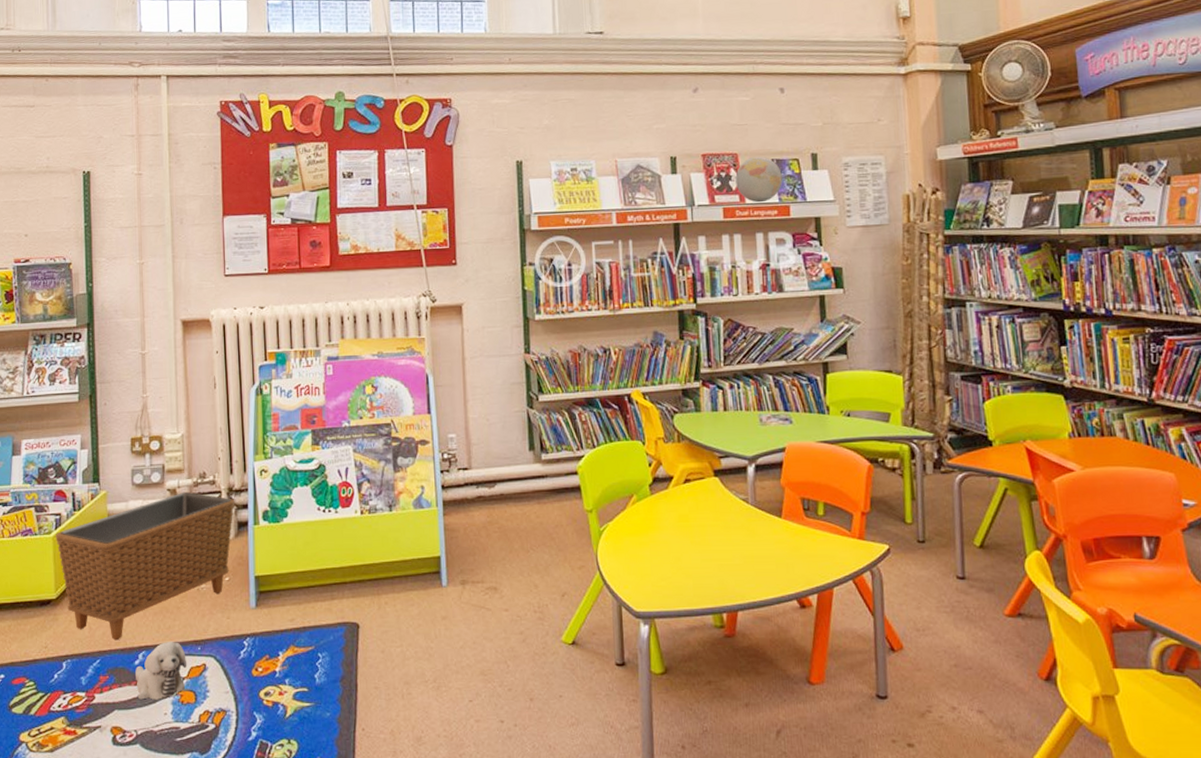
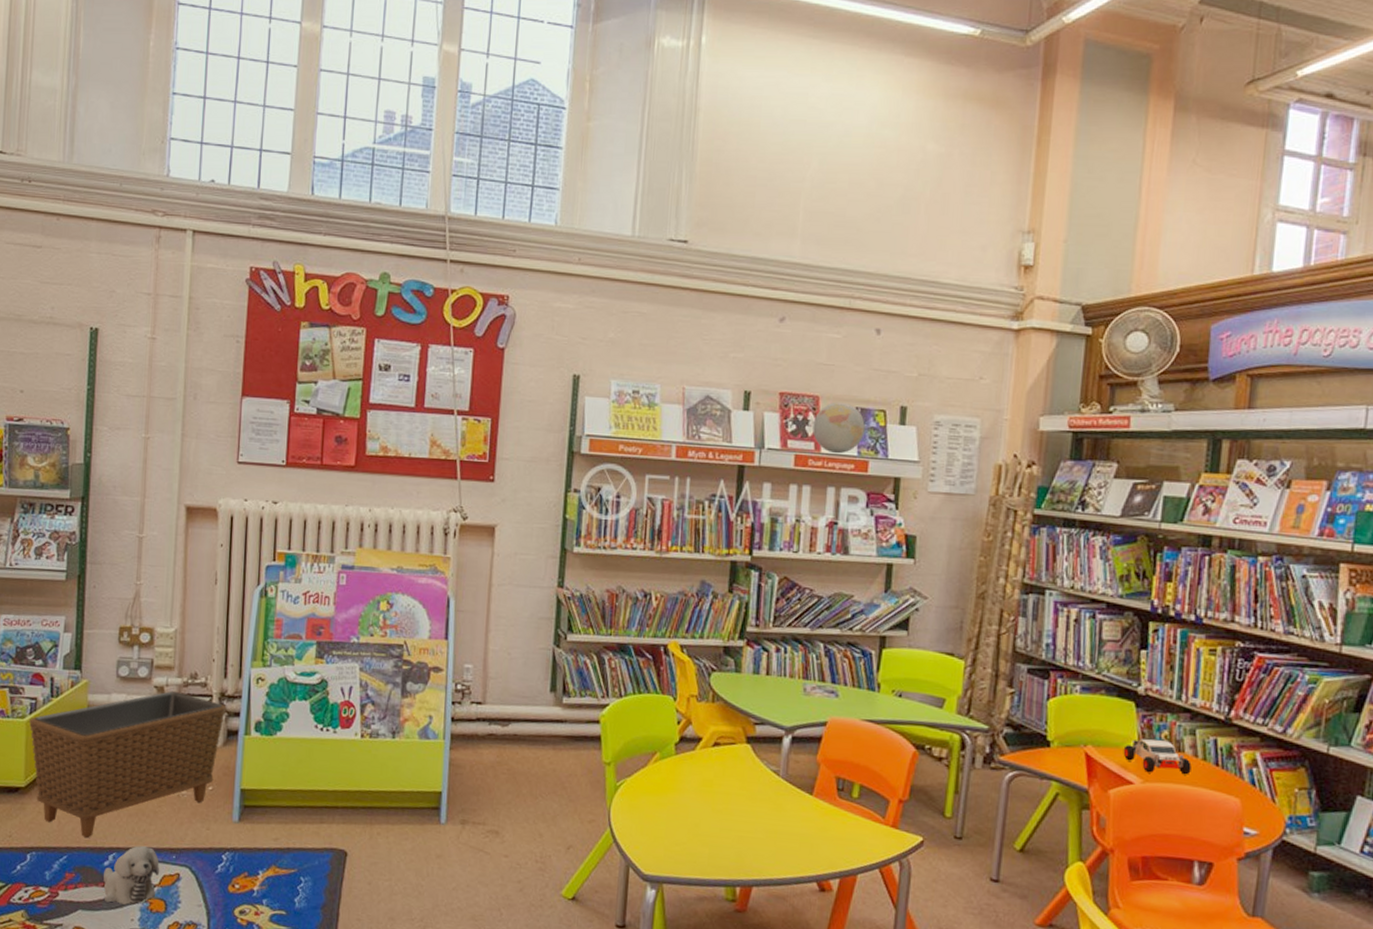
toy car: none [1060,426,1125,459] -> present [1123,737,1192,775]

